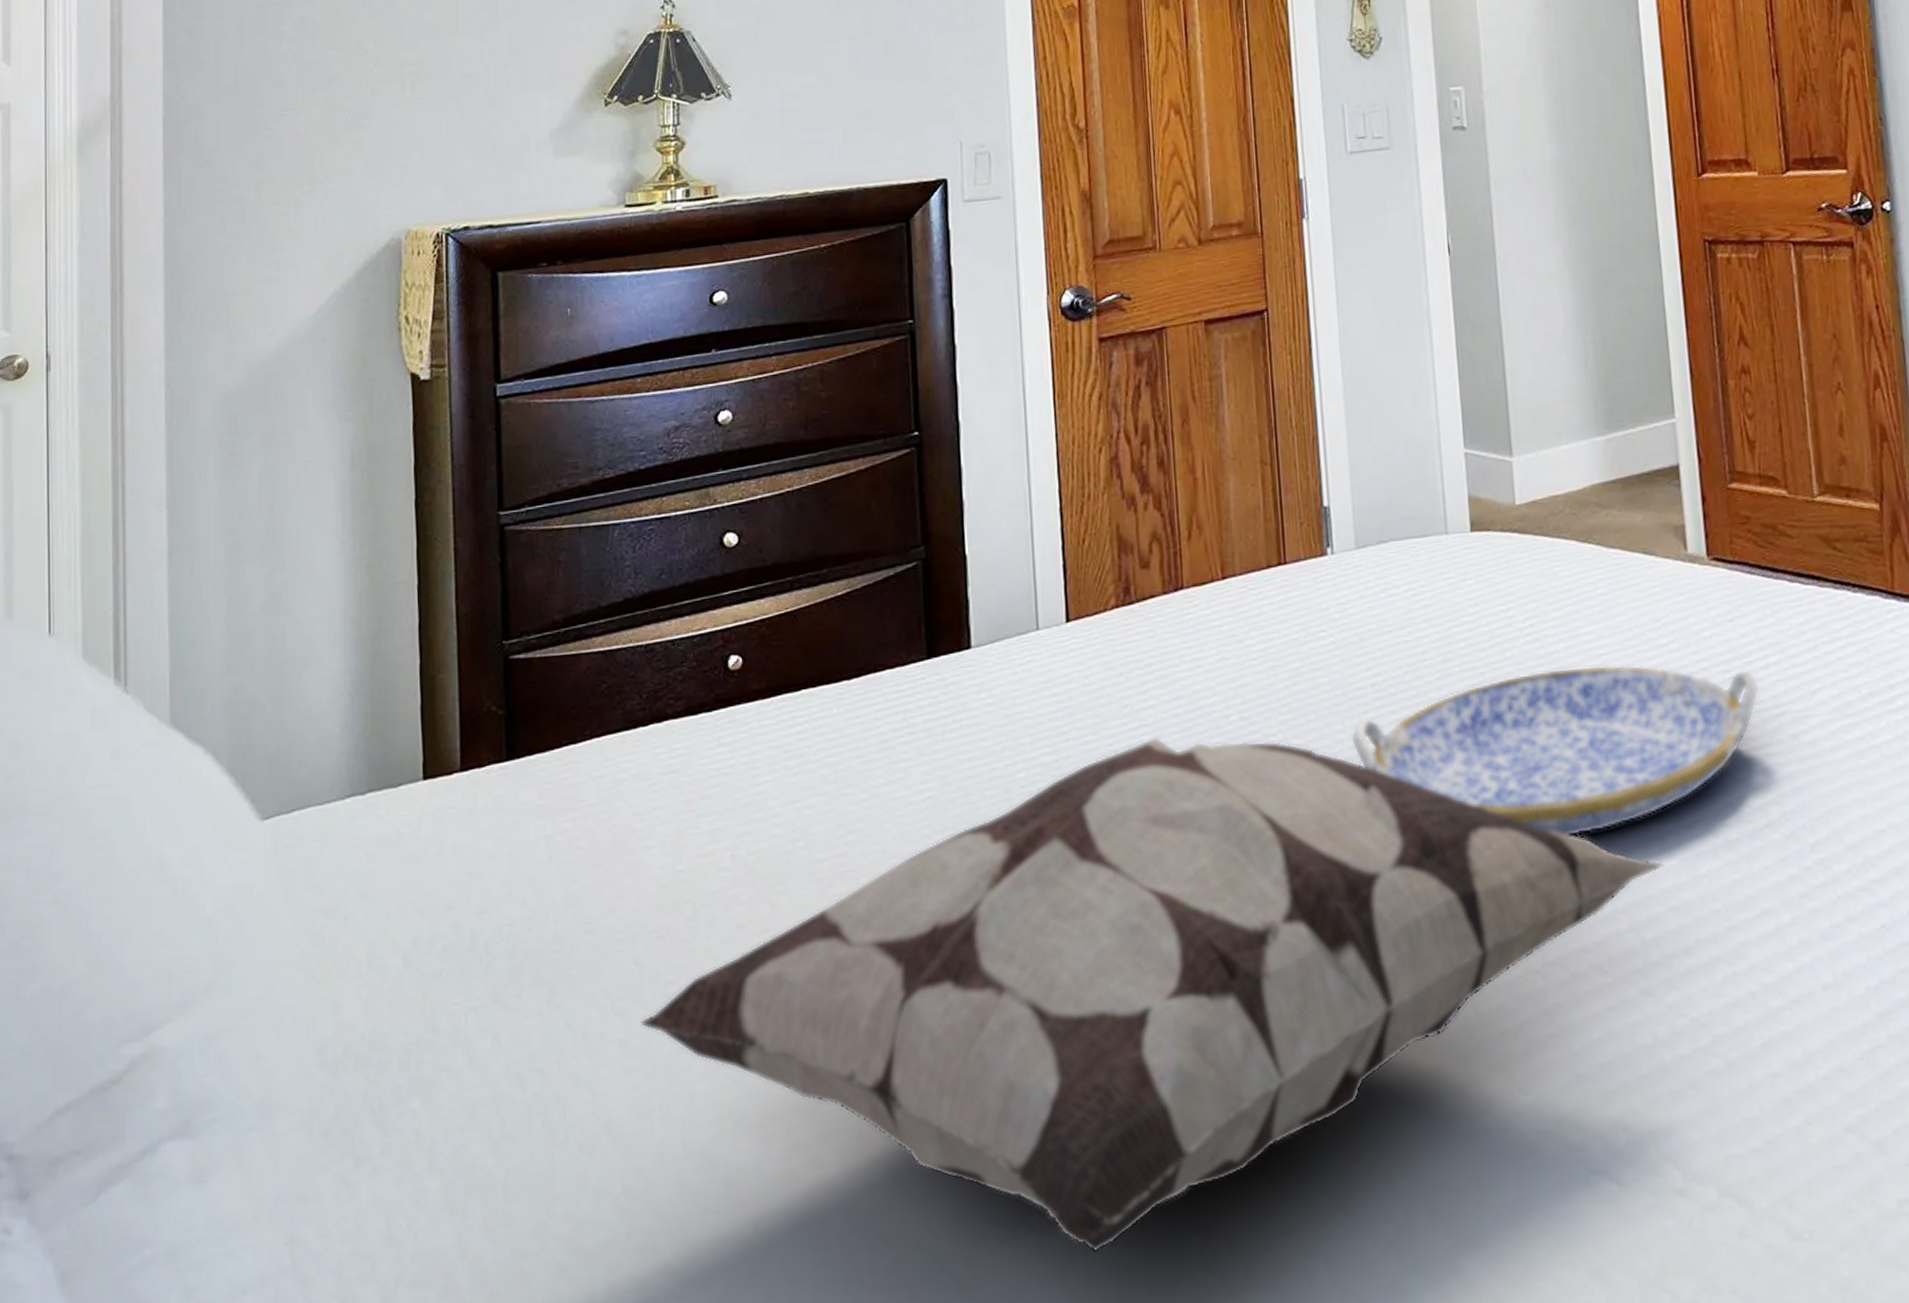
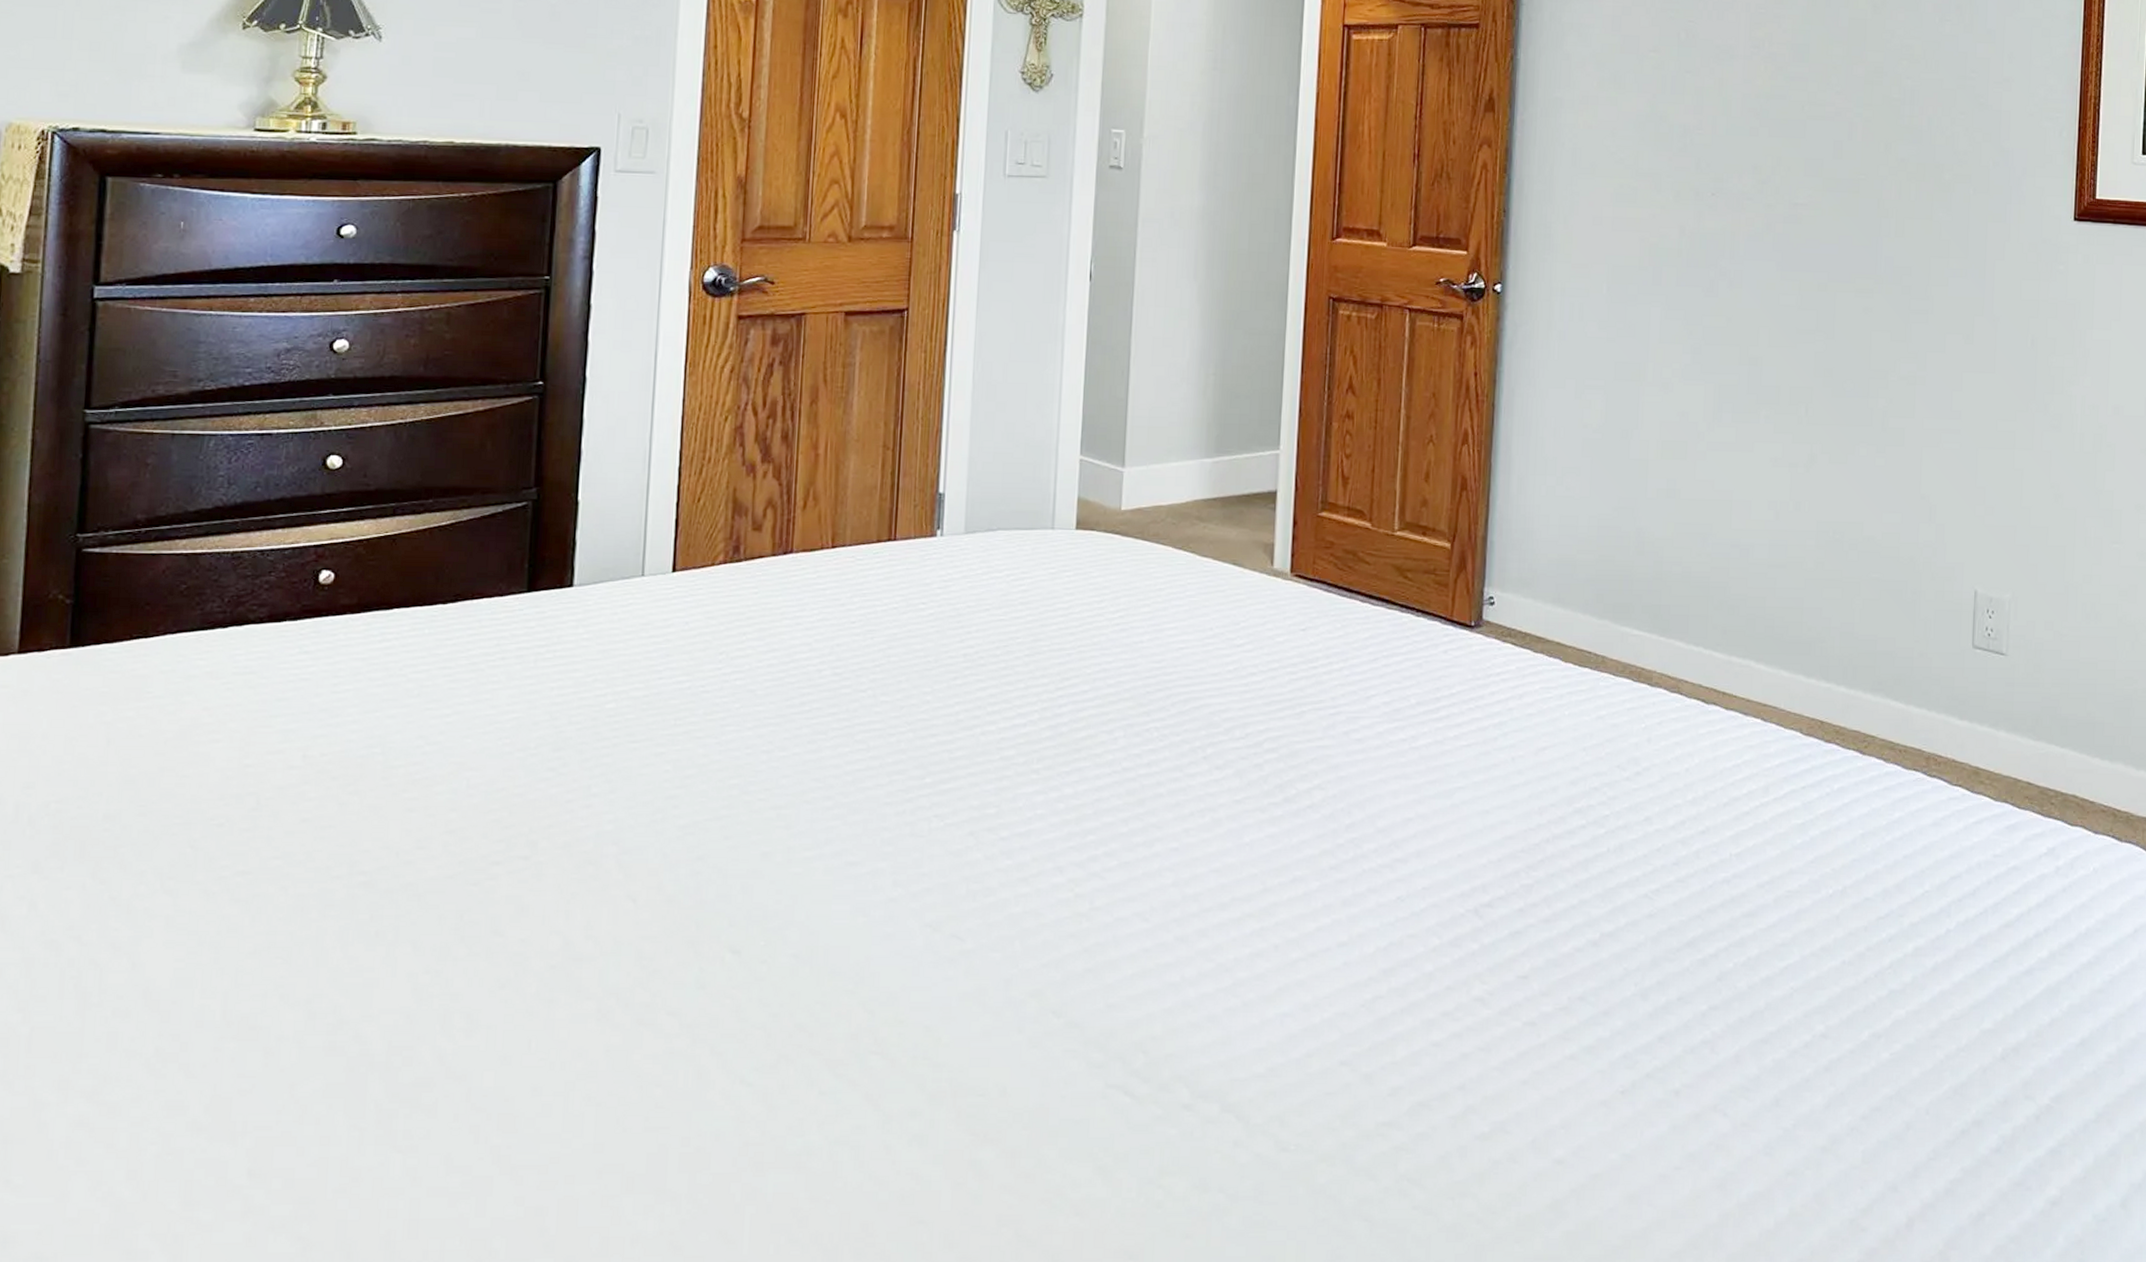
decorative pillow: present [641,737,1665,1253] -> none [190,683,1213,1131]
serving tray: present [1351,665,1760,836] -> none [937,656,1321,802]

